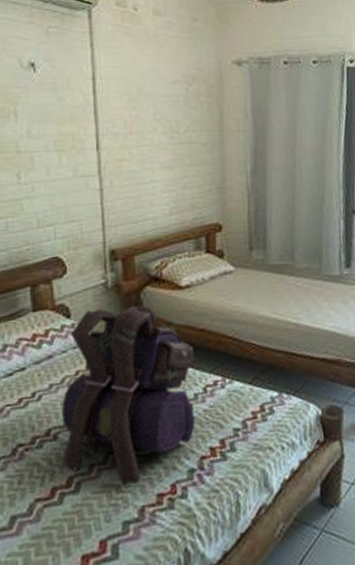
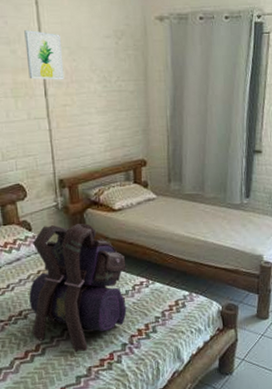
wall art: none [75,75,122,131] -> present [24,30,64,80]

